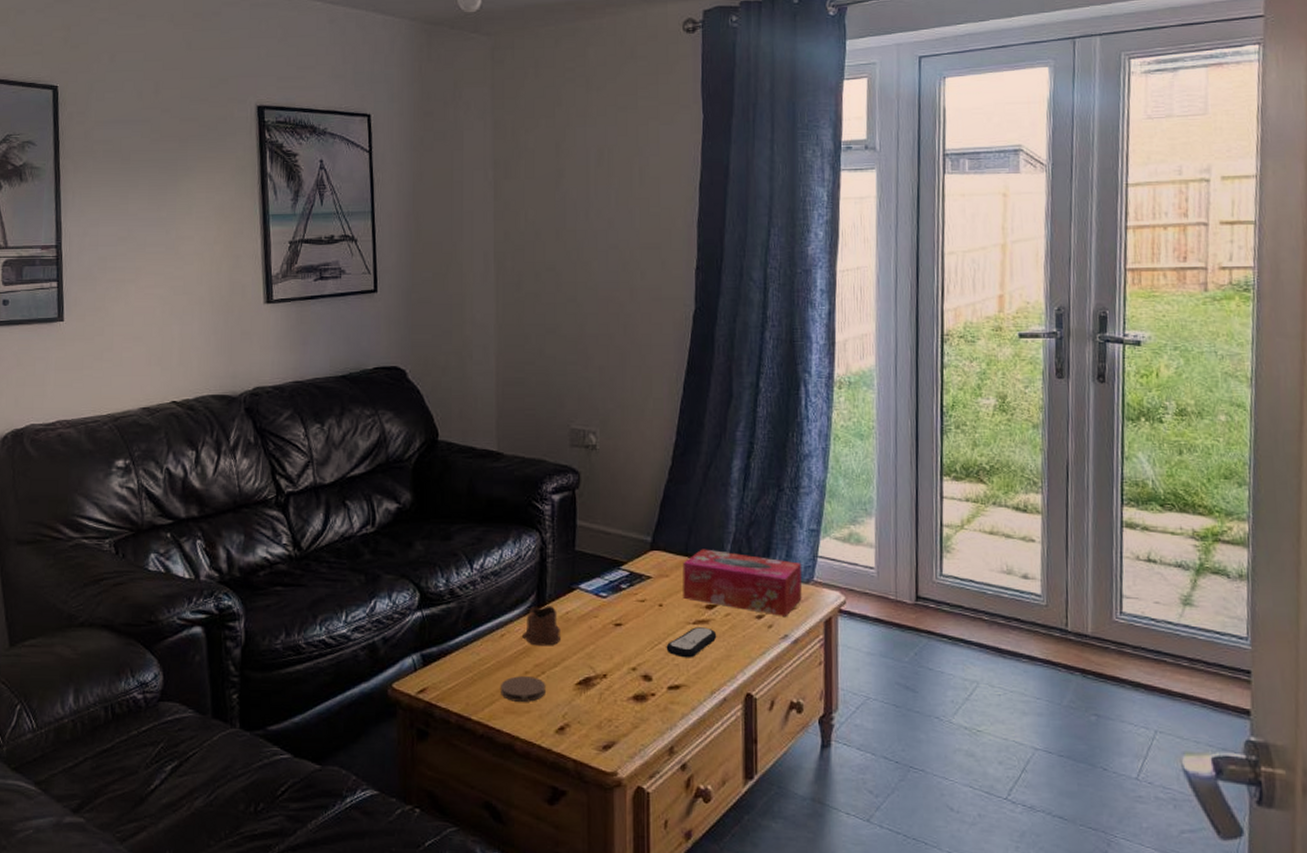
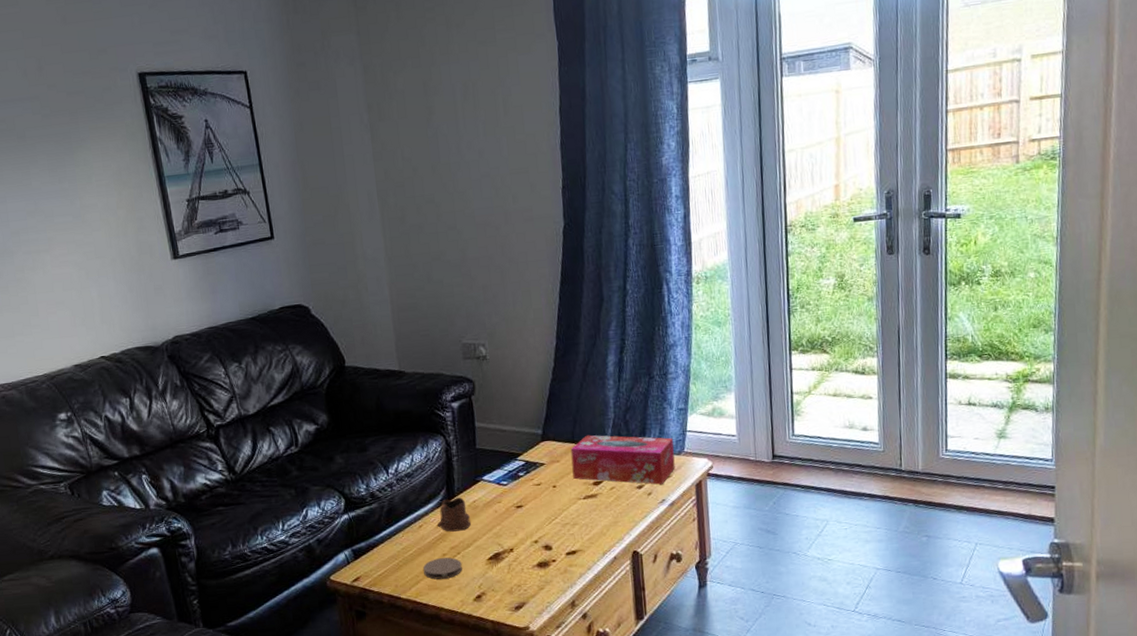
remote control: present [666,627,717,658] -> none [562,500,605,528]

